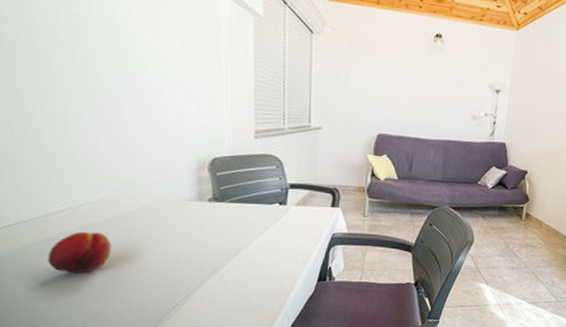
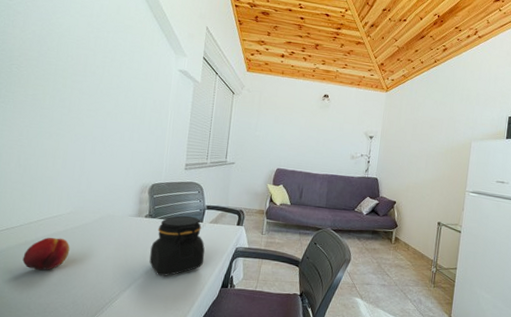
jar: none [222,197,294,272] -> present [149,215,205,276]

